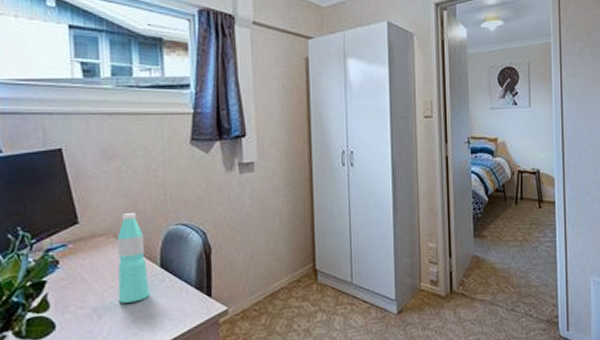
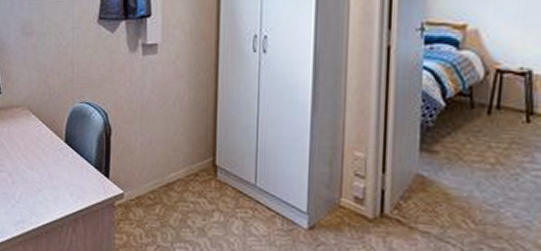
water bottle: present [116,213,149,303] -> none [29,88,54,173]

